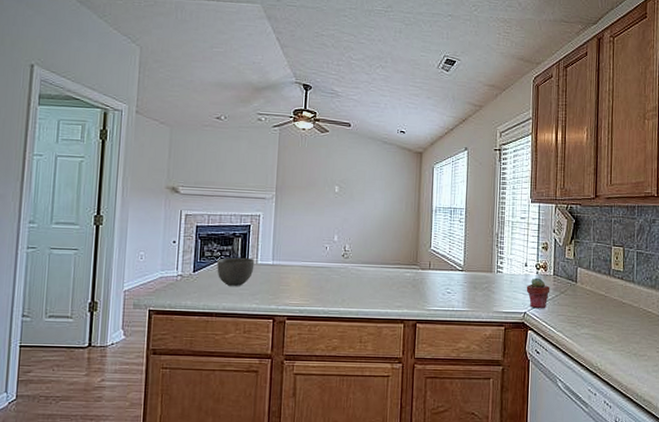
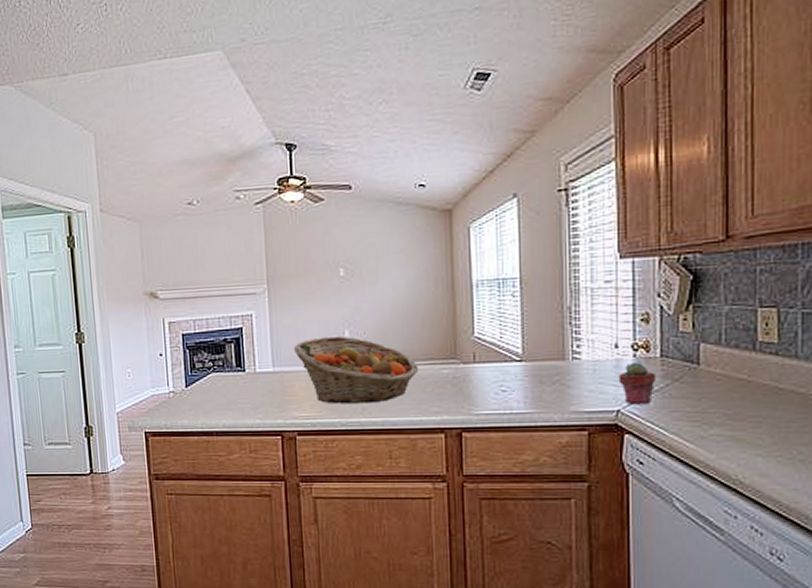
bowl: present [217,257,255,286] -> none [210,366,253,400]
fruit basket: none [291,239,388,296] -> present [293,336,418,404]

